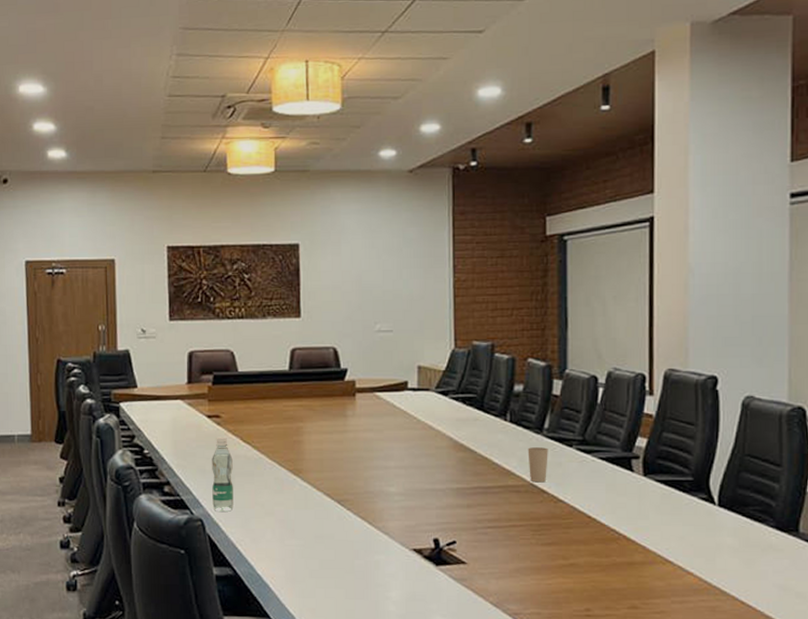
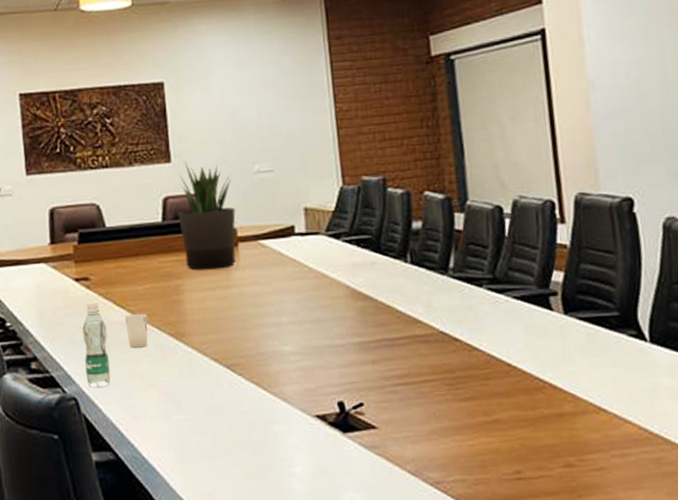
cup: none [249,450,270,480] -> present [124,314,148,348]
planter: none [304,317,355,415] -> present [178,161,236,270]
cup: present [527,447,548,483] -> none [433,289,458,330]

